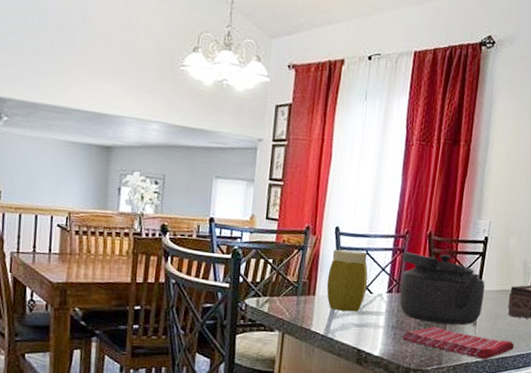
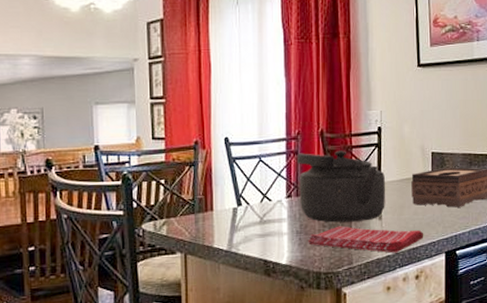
jar: present [326,249,368,312] -> none [223,159,265,223]

